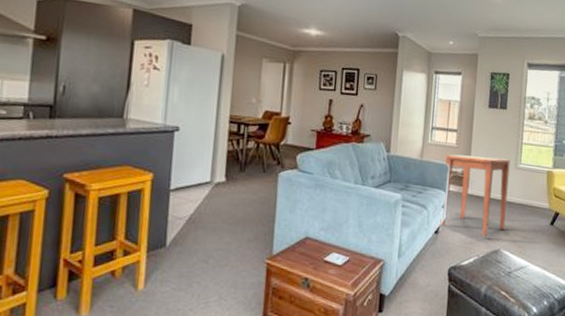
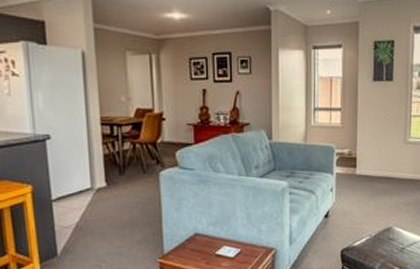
side table: present [440,154,510,237] -> none [329,134,399,216]

